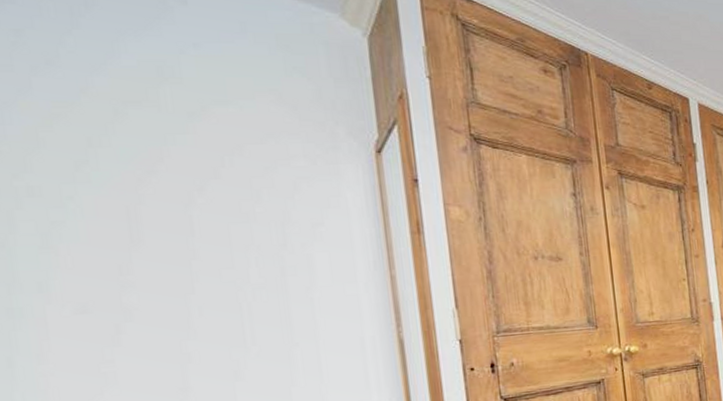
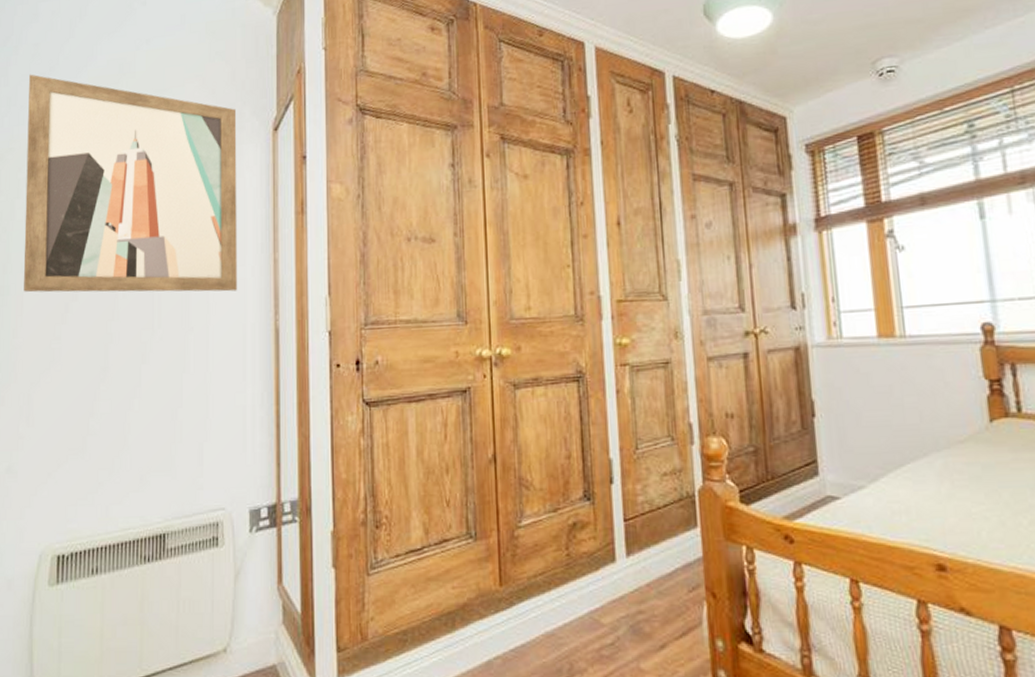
wall art: none [11,65,349,314] -> present [23,74,237,293]

